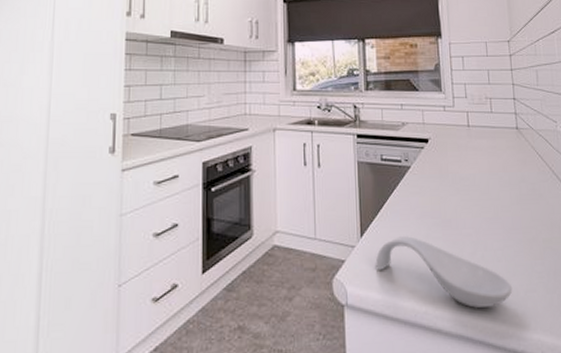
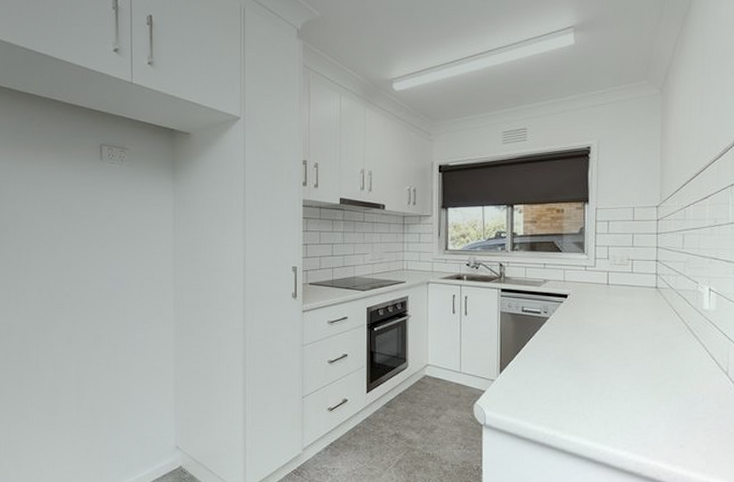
spoon rest: present [375,235,513,309] -> none [511,374,636,437]

